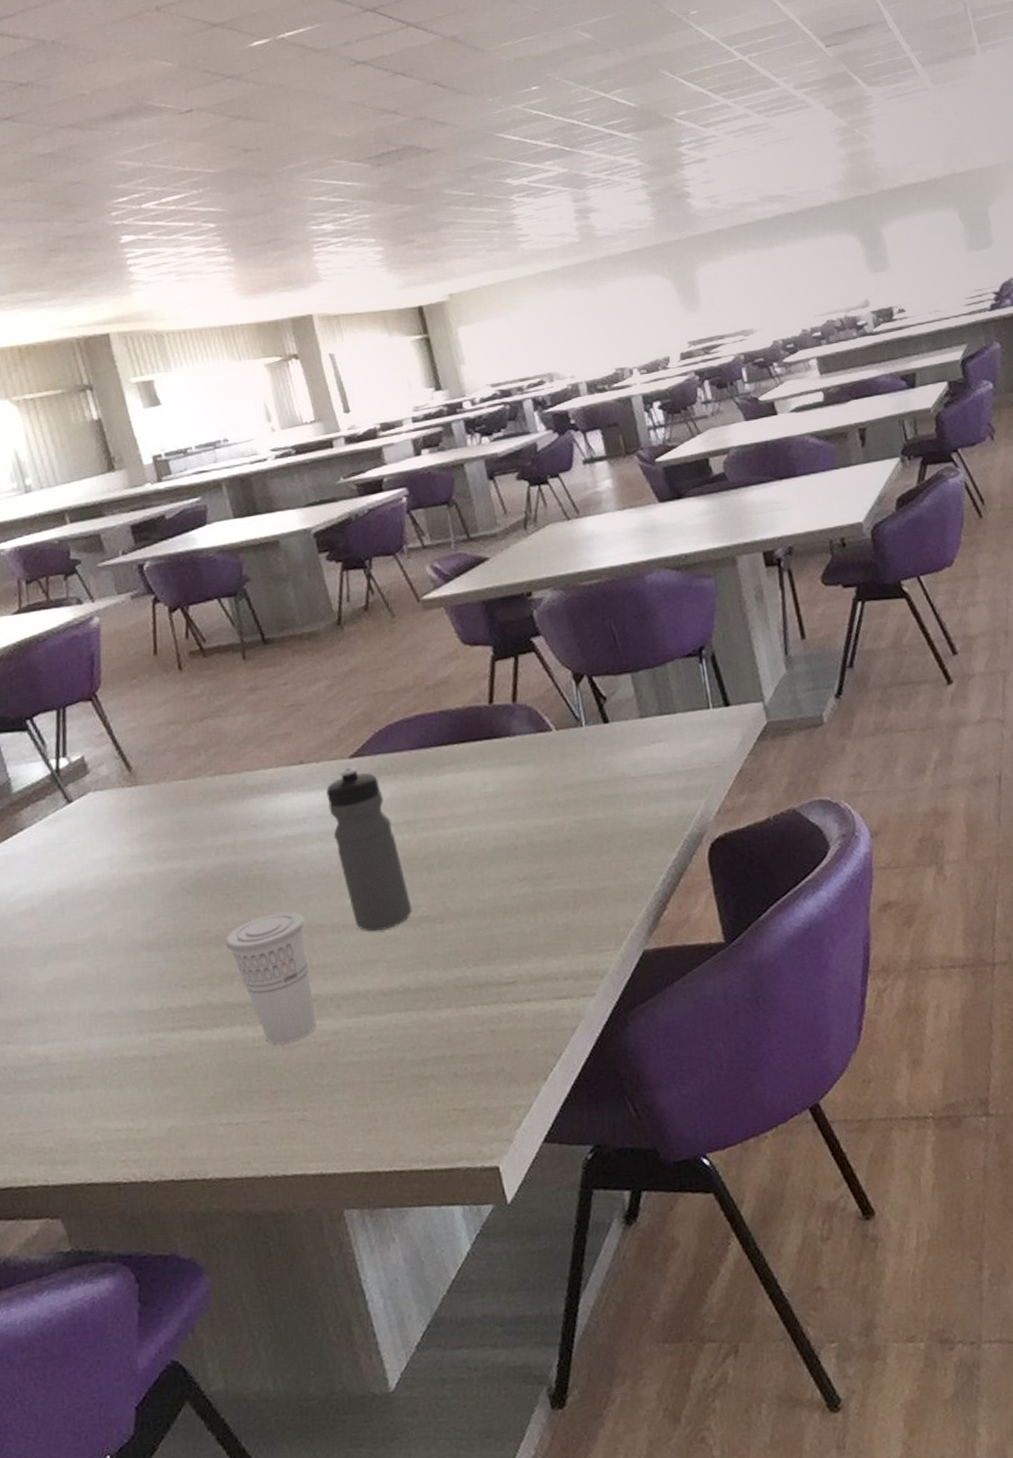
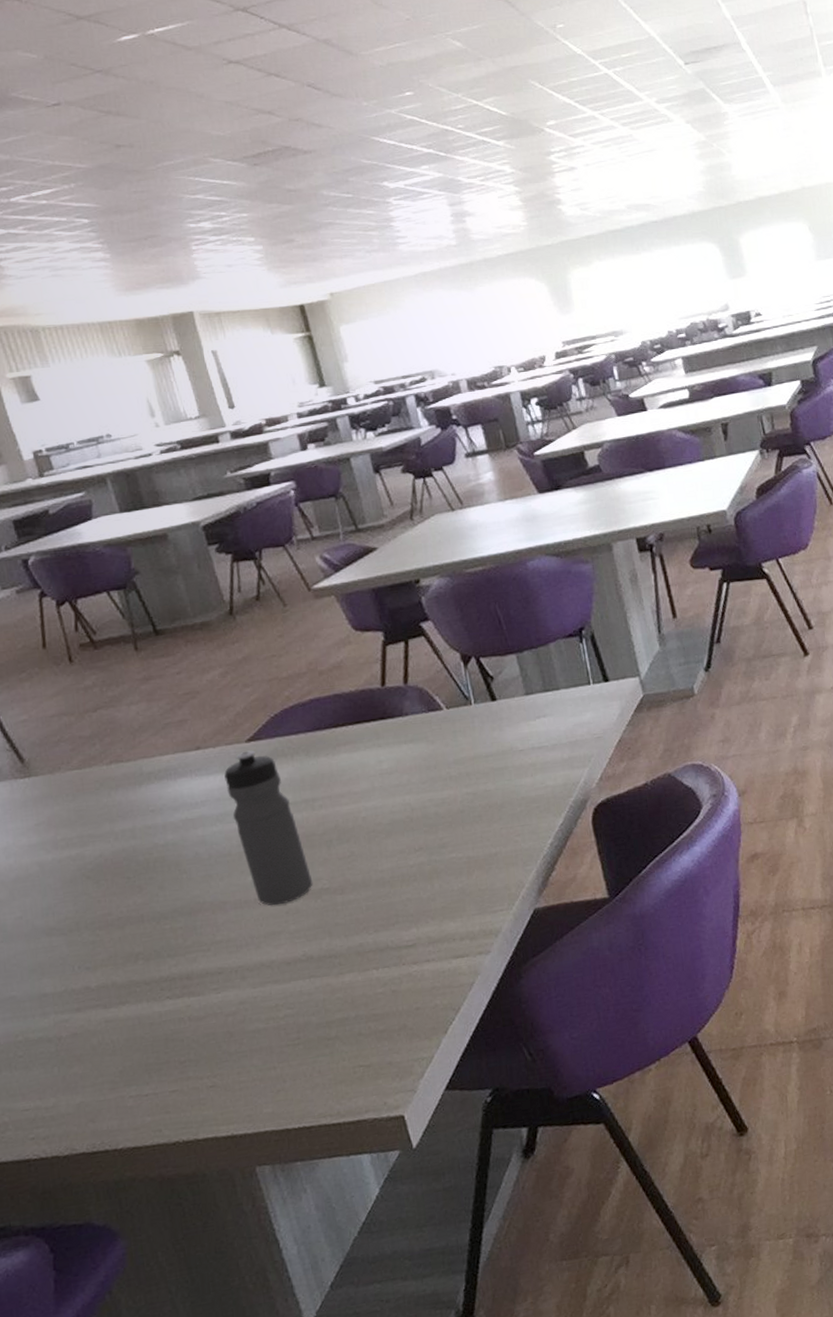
cup: present [225,912,316,1045] -> none [127,891,222,1018]

